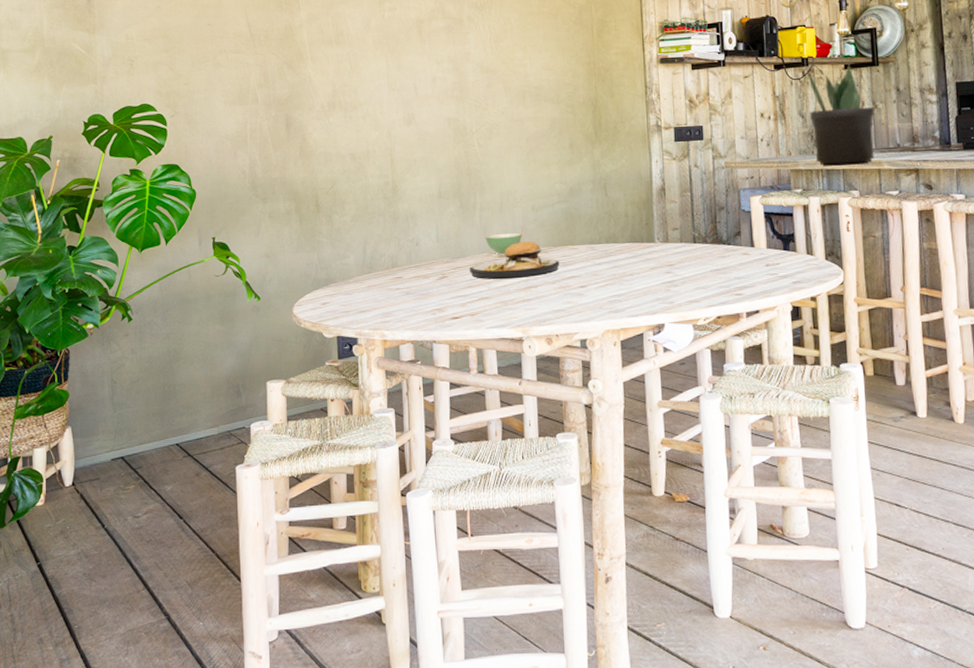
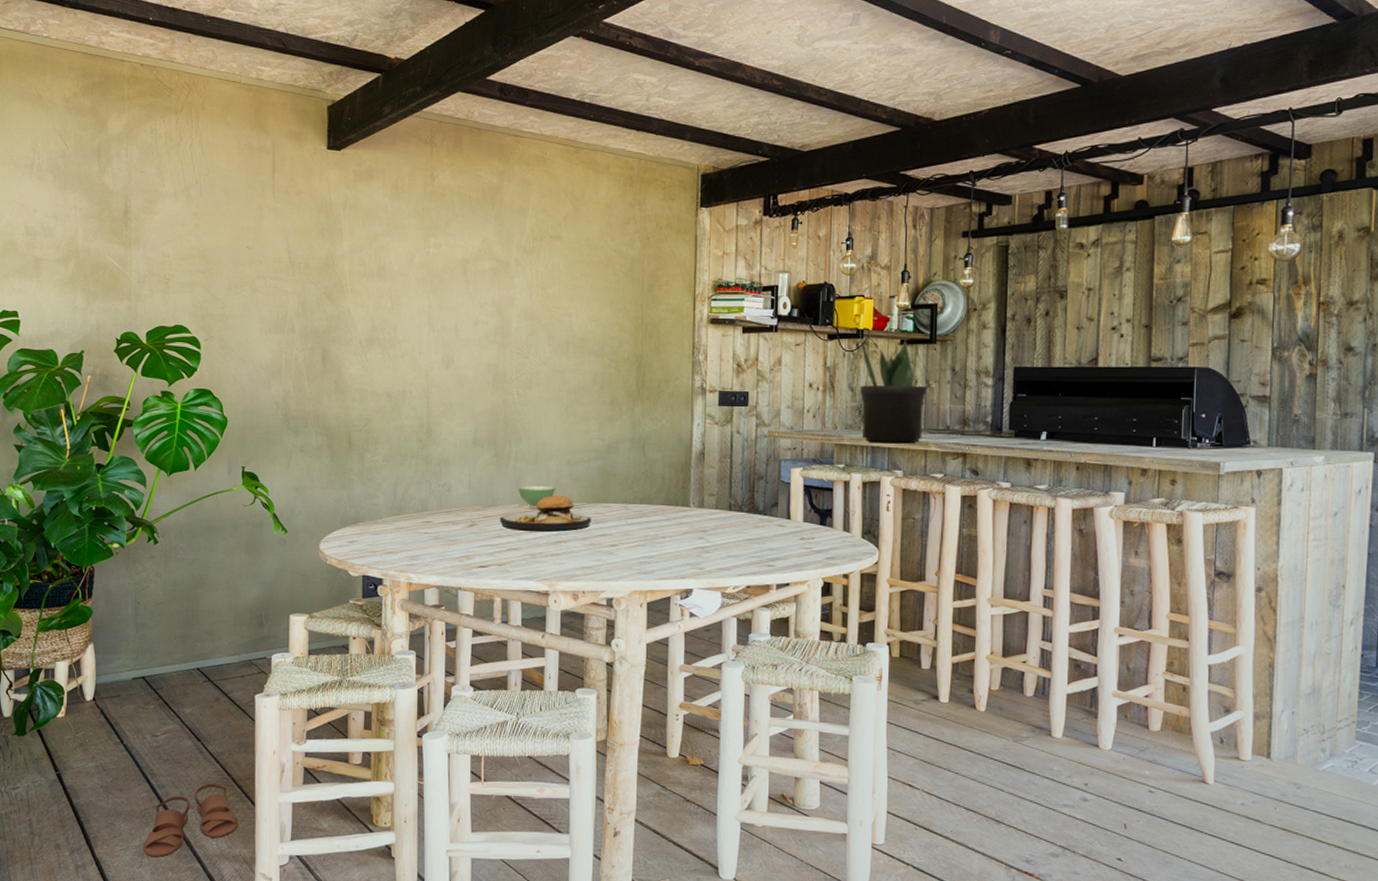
sandal: none [128,561,225,643] -> present [143,783,238,857]

